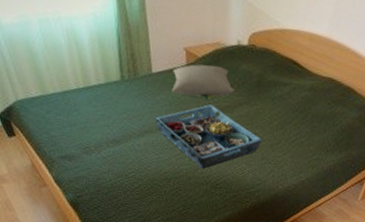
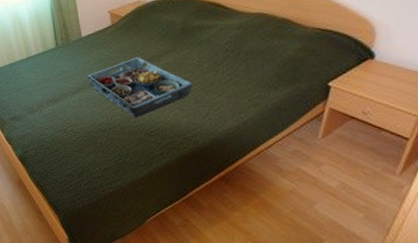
pillow: present [172,64,234,99] -> none [100,21,159,52]

